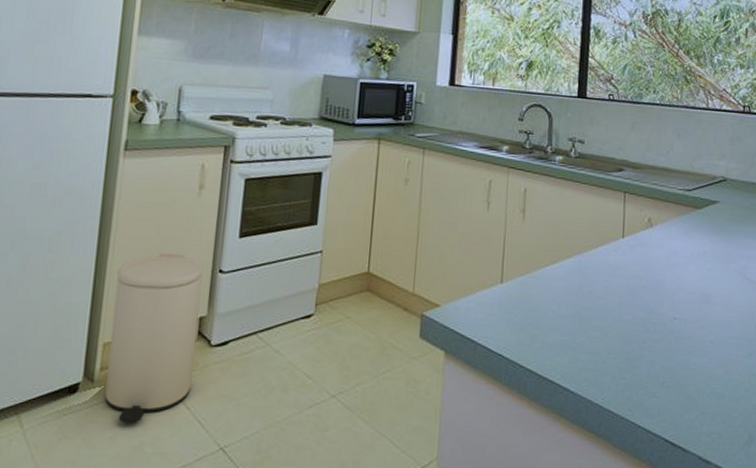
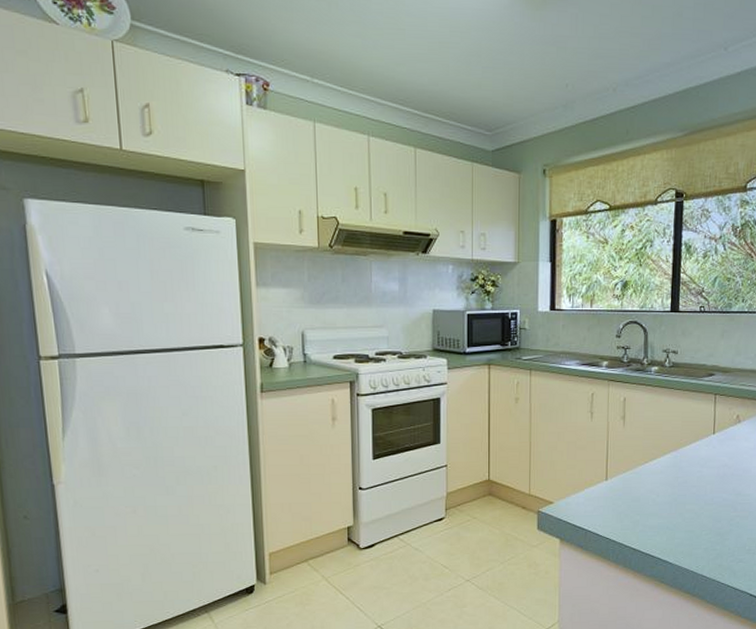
pedal bin: present [104,252,204,423] -> none [272,476,348,613]

